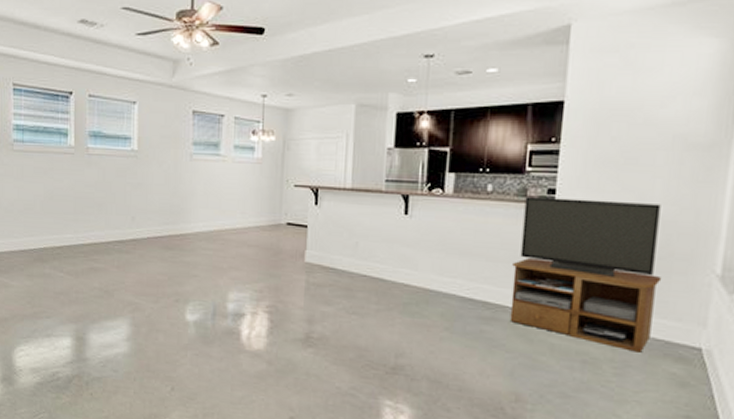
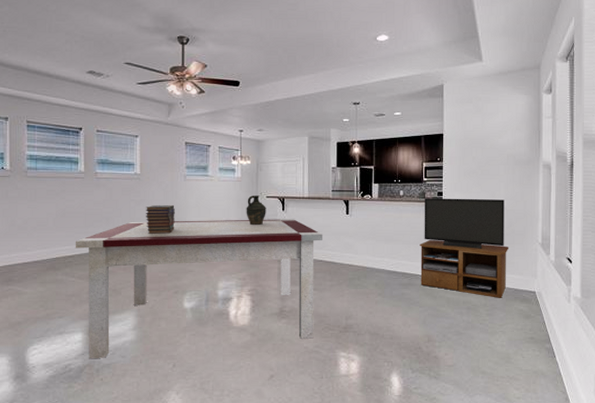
dining table: none [63,209,370,377] -> present [75,219,323,359]
book stack: none [143,190,178,227] -> present [146,205,175,234]
ceramic jug: none [266,183,294,223] -> present [246,195,266,226]

